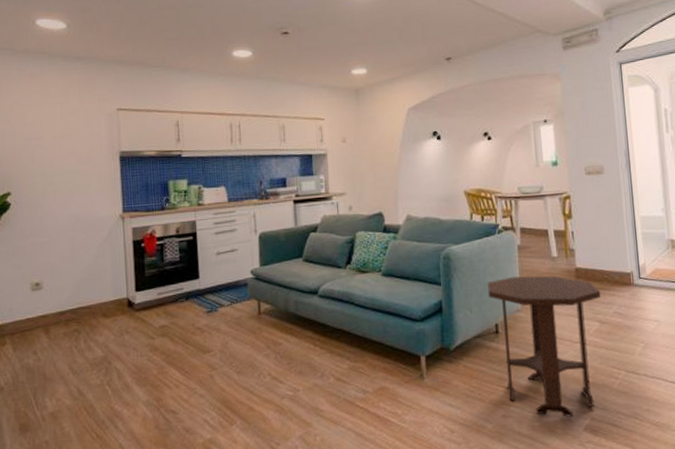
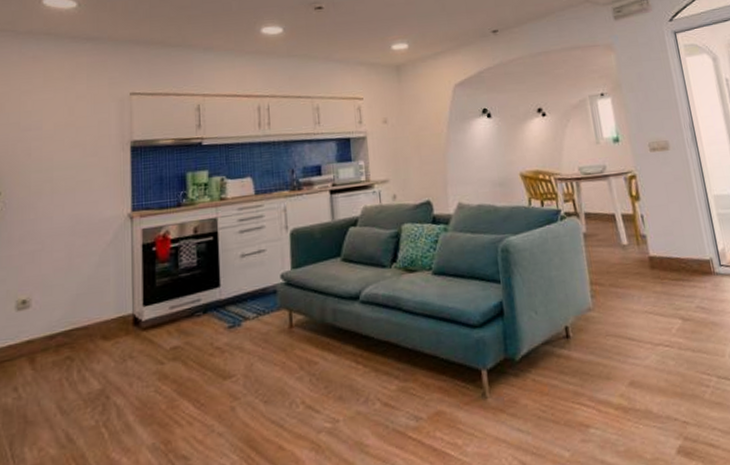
side table: present [487,276,601,417] -> none [552,266,686,438]

